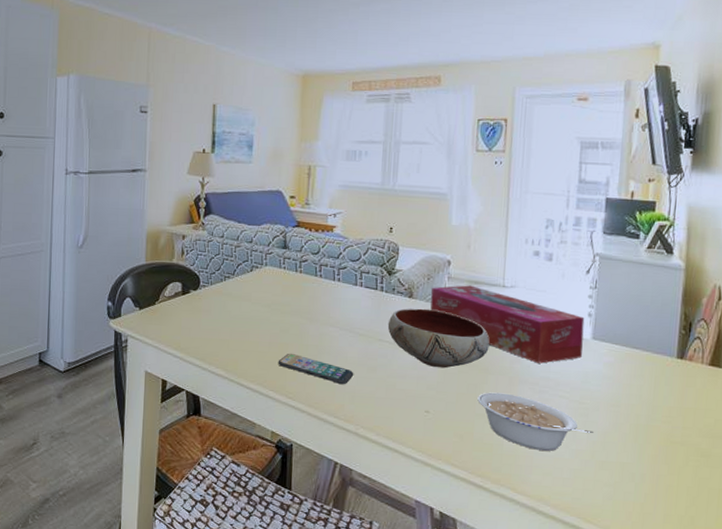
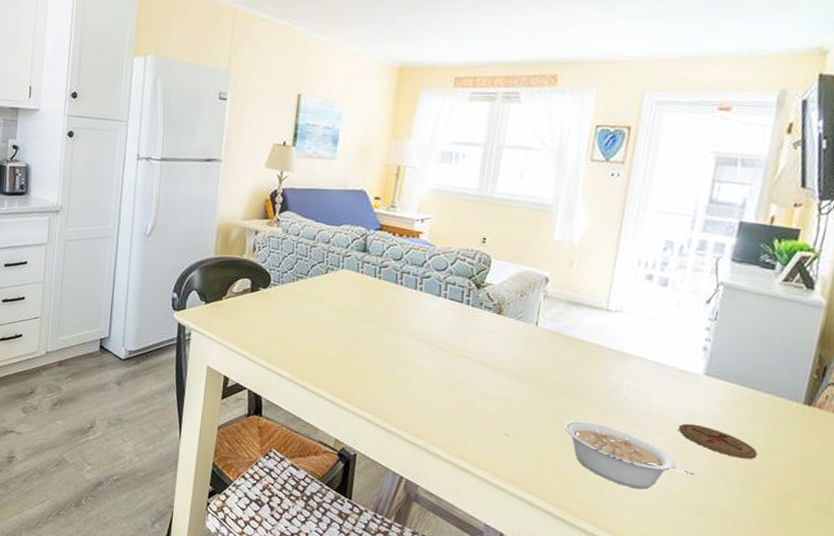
smartphone: present [278,353,354,385] -> none [347,361,429,399]
bowl: present [387,308,490,368] -> none [470,325,585,392]
tissue box: present [430,285,585,364] -> none [520,304,698,396]
coaster: none [576,386,644,414] -> present [679,423,758,460]

